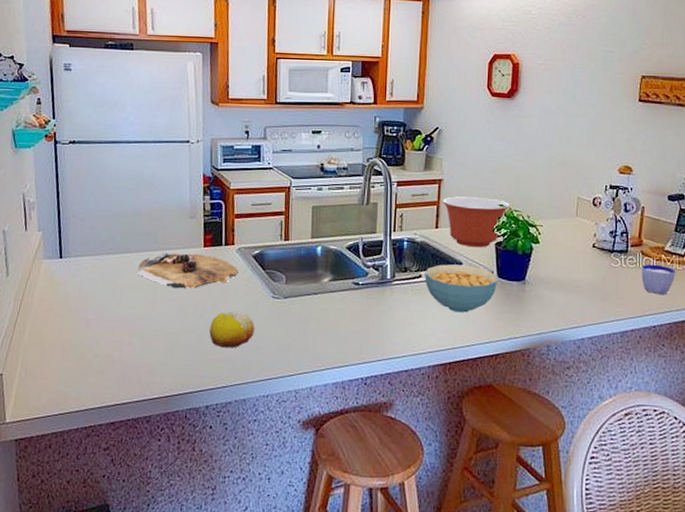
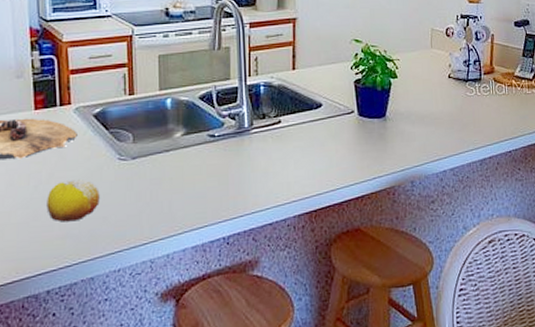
cereal bowl: present [425,264,499,313] -> none [284,106,360,156]
mixing bowl: present [442,196,510,248] -> none [297,34,366,87]
cup: present [641,264,676,295] -> none [495,90,526,120]

